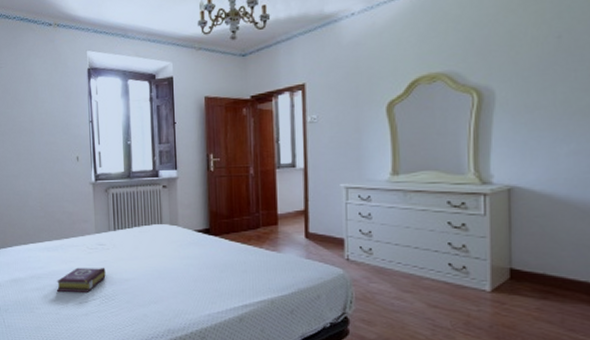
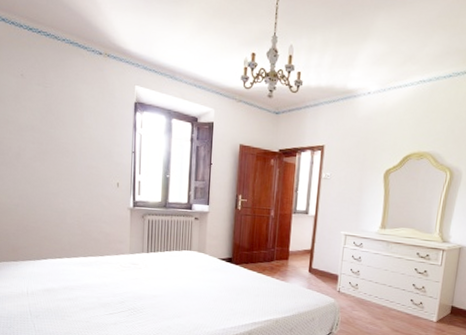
book: present [56,267,106,293] -> none [88,282,136,305]

